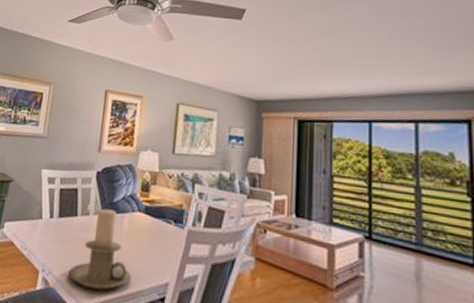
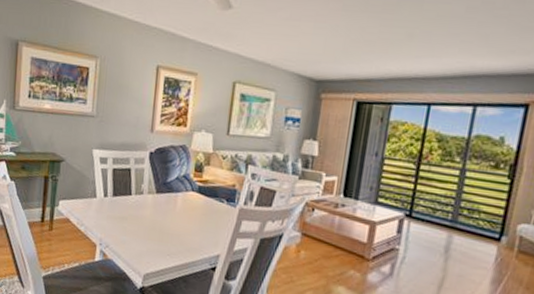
candle holder: present [68,208,132,290] -> none [125,188,186,261]

